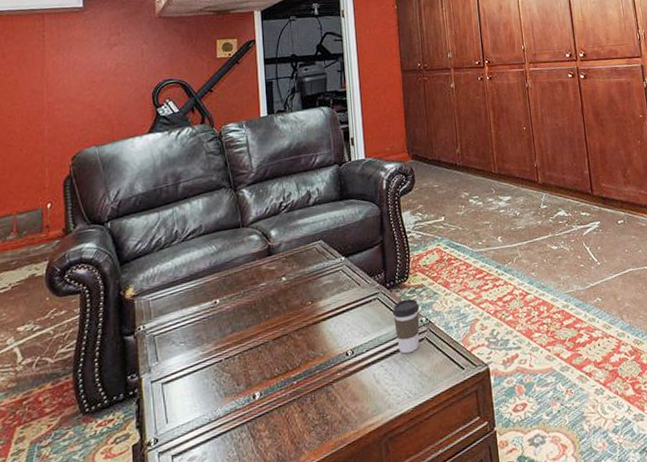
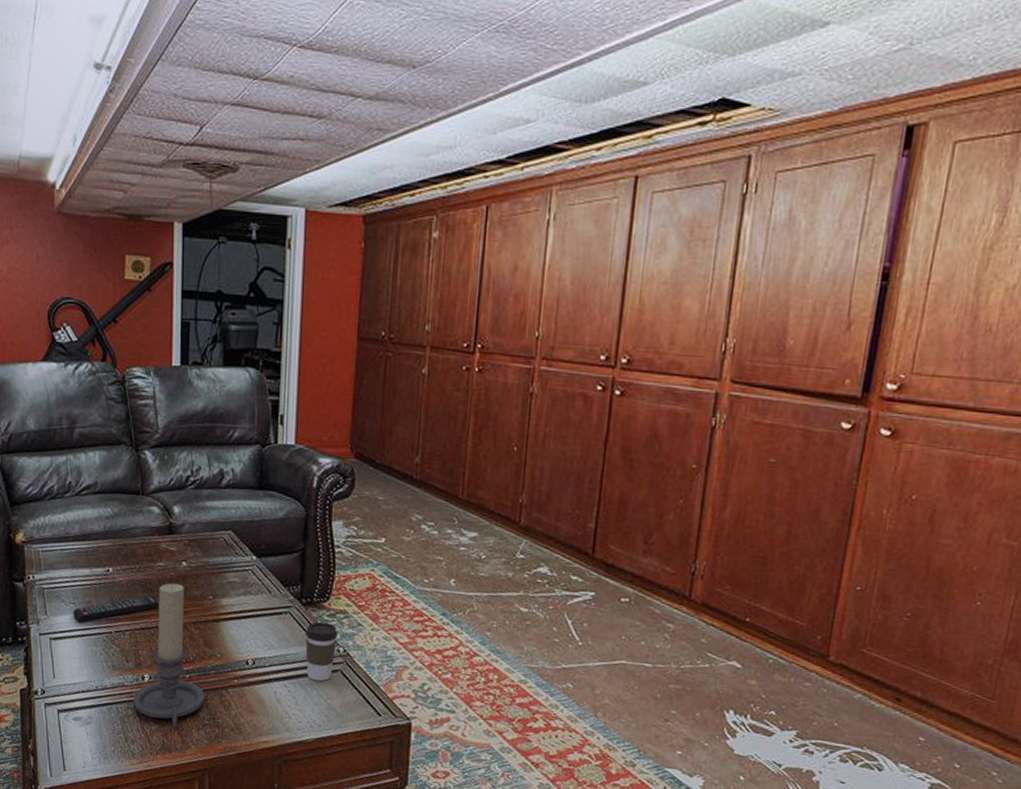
remote control: none [184,316,265,359] -> present [73,596,160,622]
candle holder: none [246,297,313,438] -> present [133,583,205,728]

